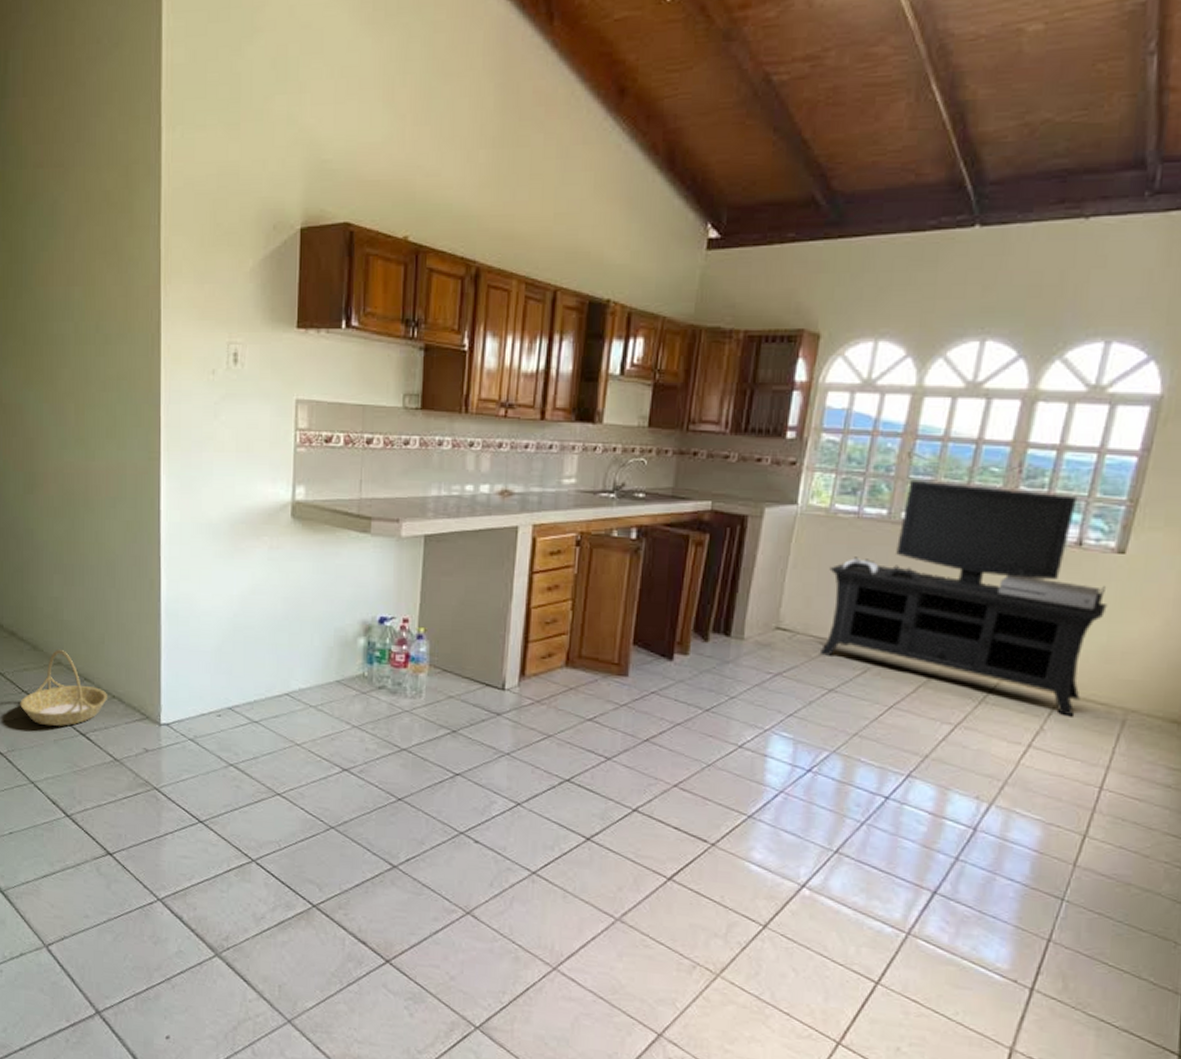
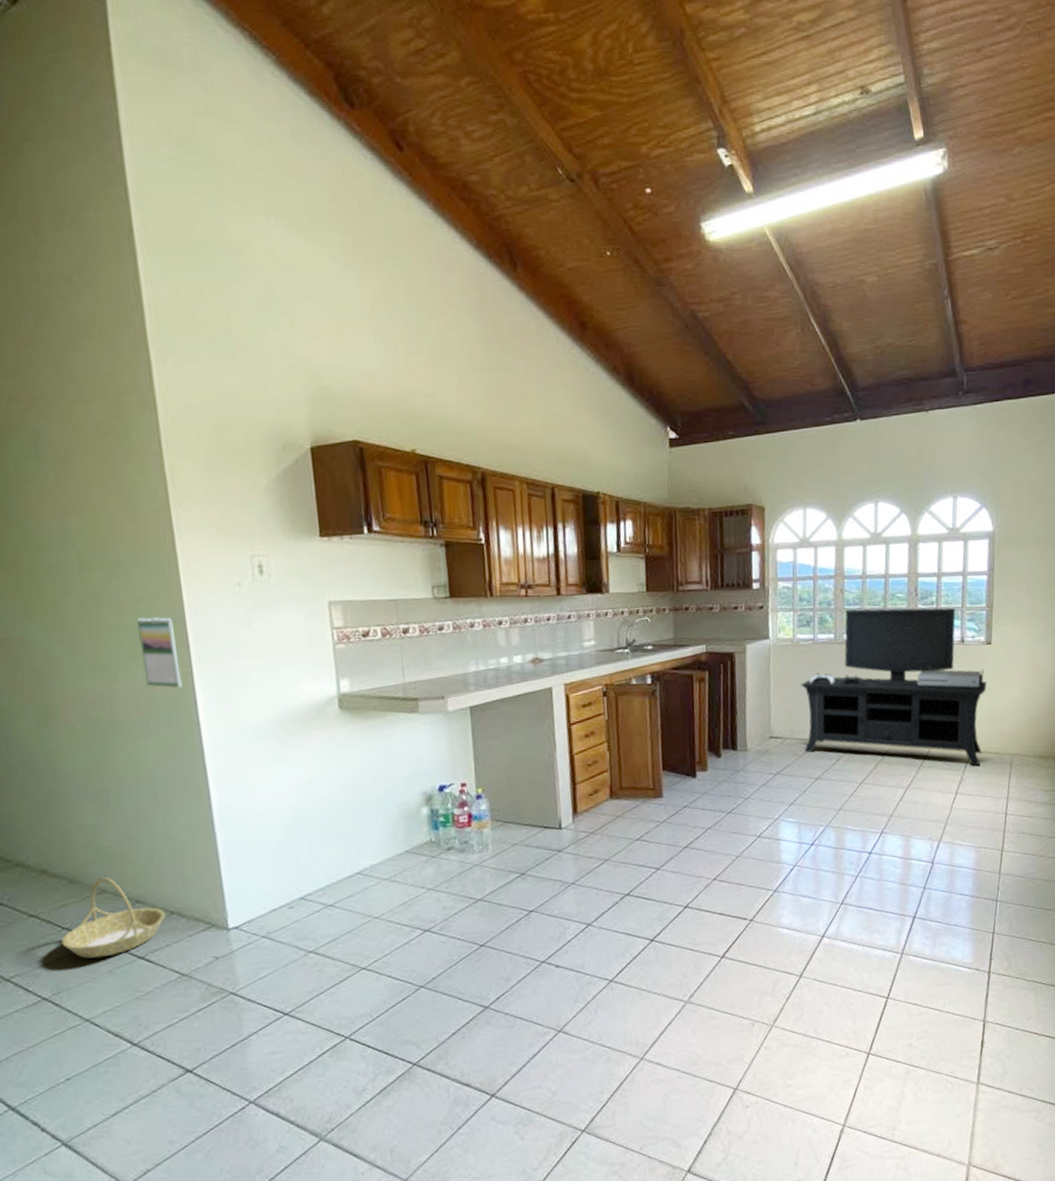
calendar: none [116,397,150,473] -> present [136,616,182,689]

